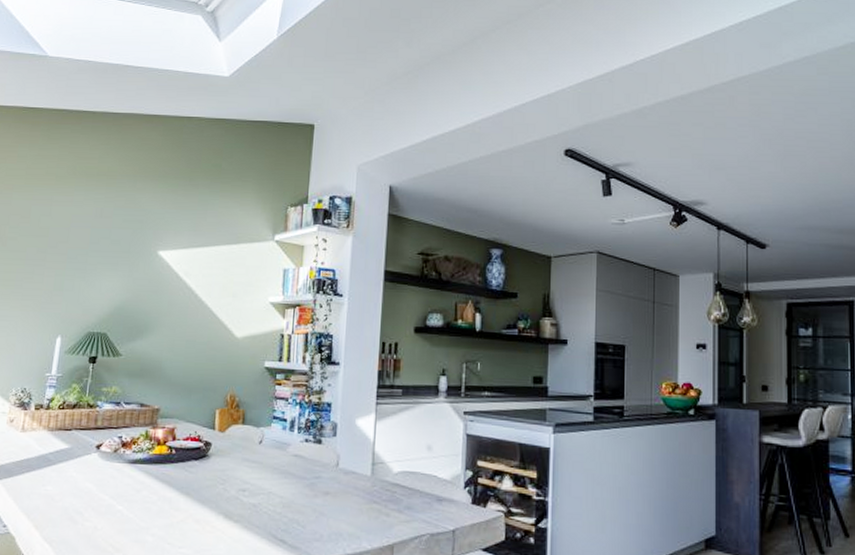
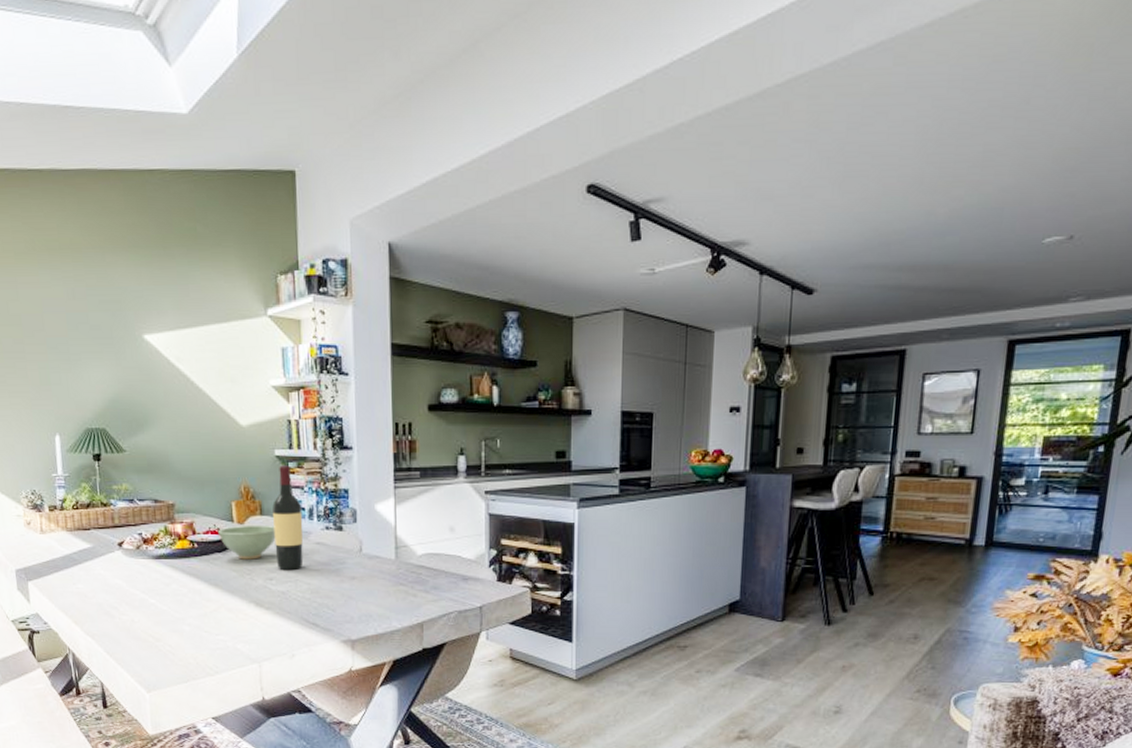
bowl: none [197,433,255,469] -> present [217,525,276,560]
wine bottle: none [251,377,285,482] -> present [272,465,304,569]

